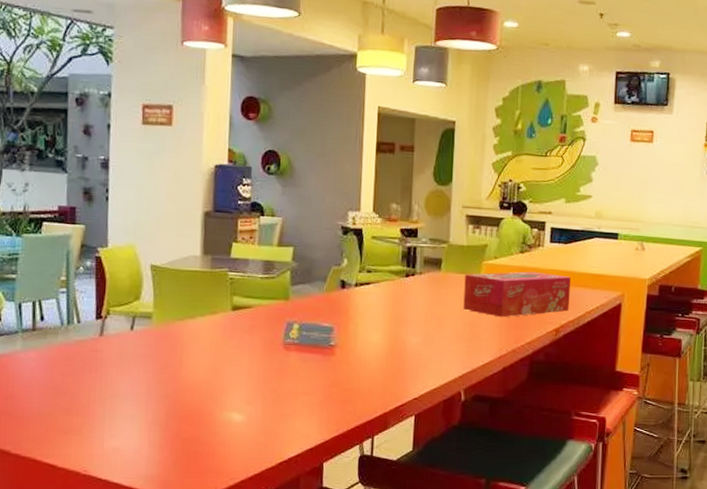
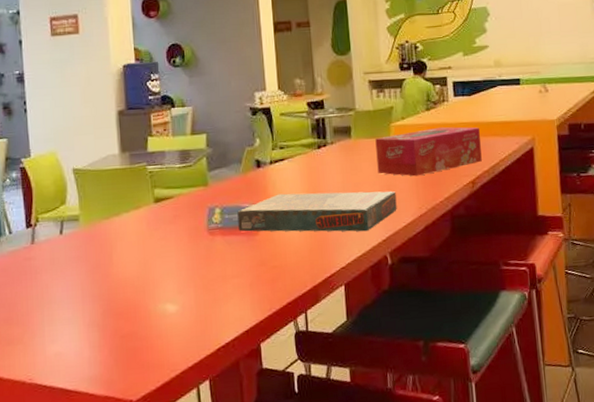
board game: none [315,317,479,366] -> present [237,191,397,232]

